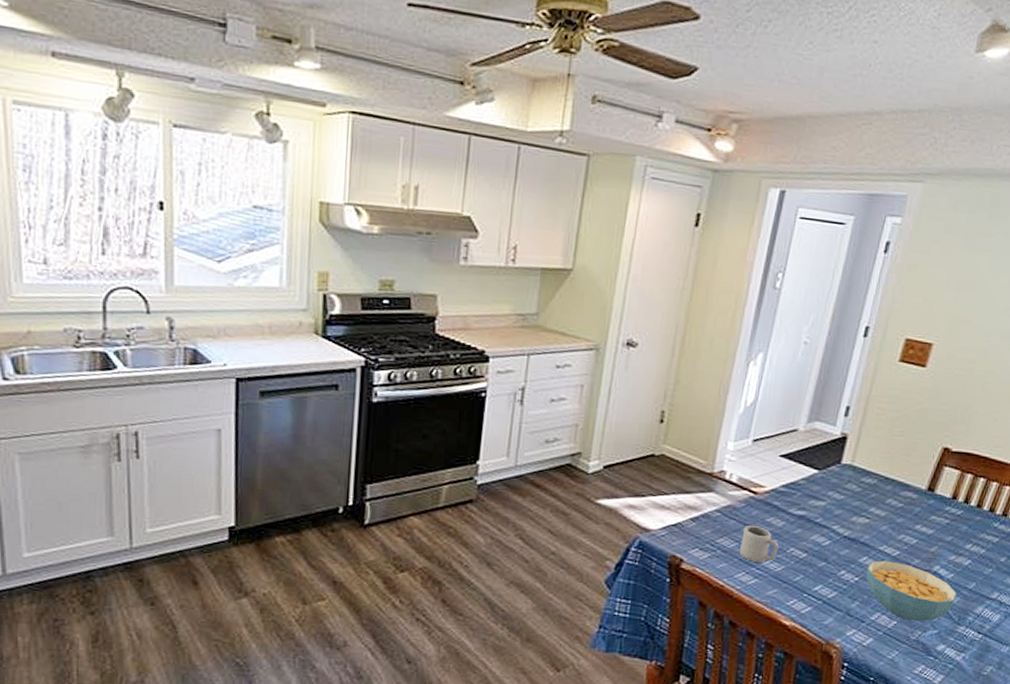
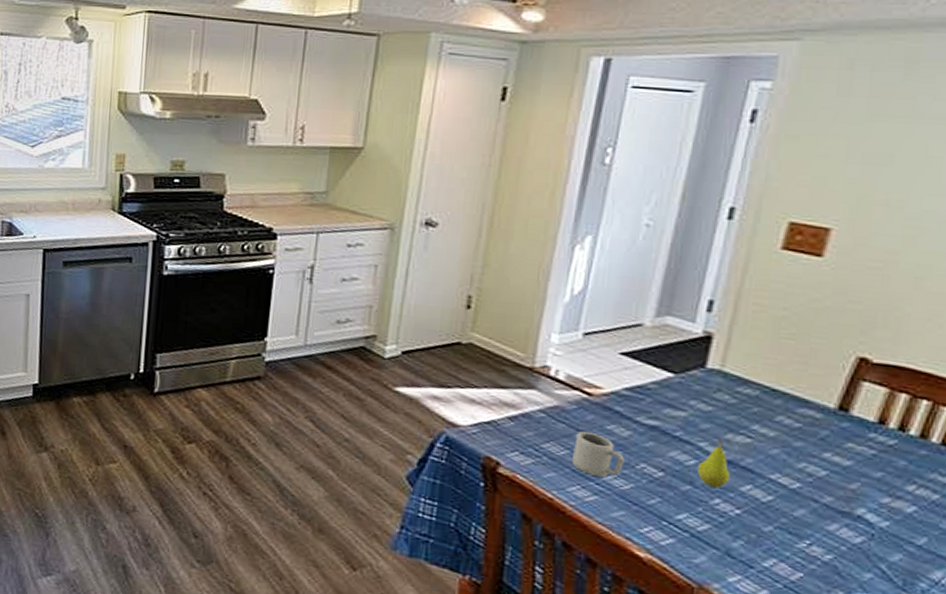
fruit: none [830,521,853,562] -> present [696,438,730,489]
cereal bowl: present [865,560,958,621] -> none [751,492,899,580]

